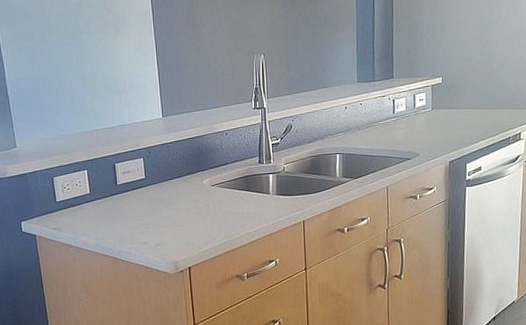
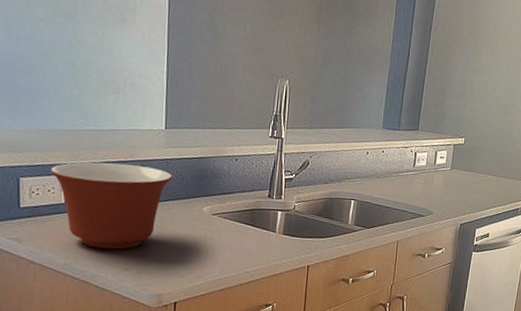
mixing bowl: none [75,152,174,228] -> present [49,162,172,250]

